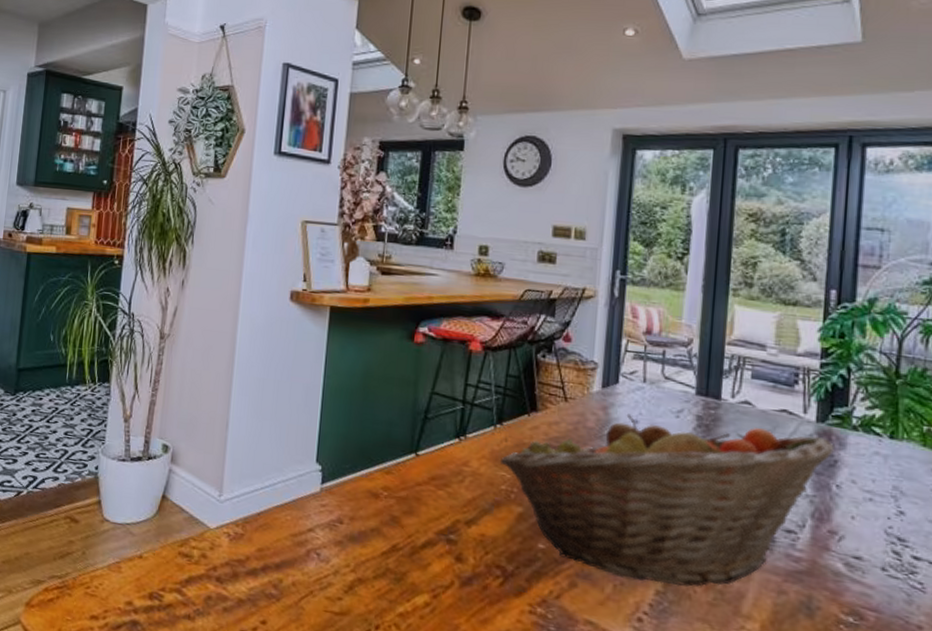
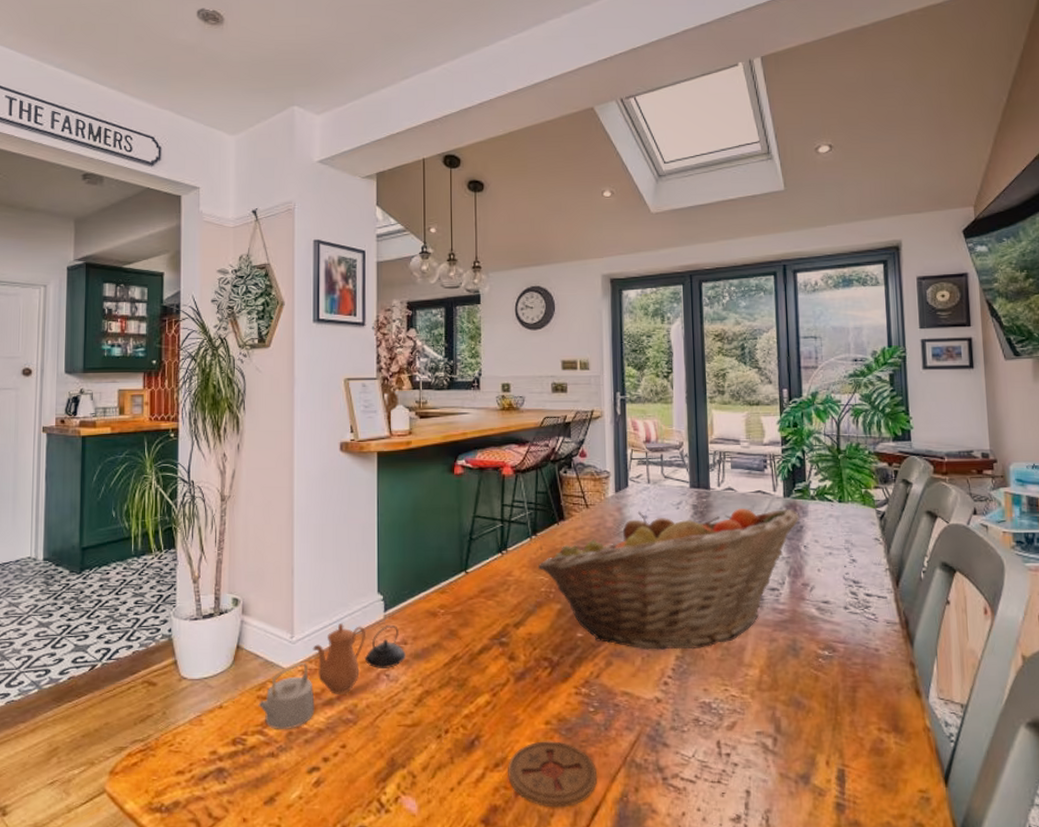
teapot: none [179,489,340,594] -> present [258,623,406,730]

